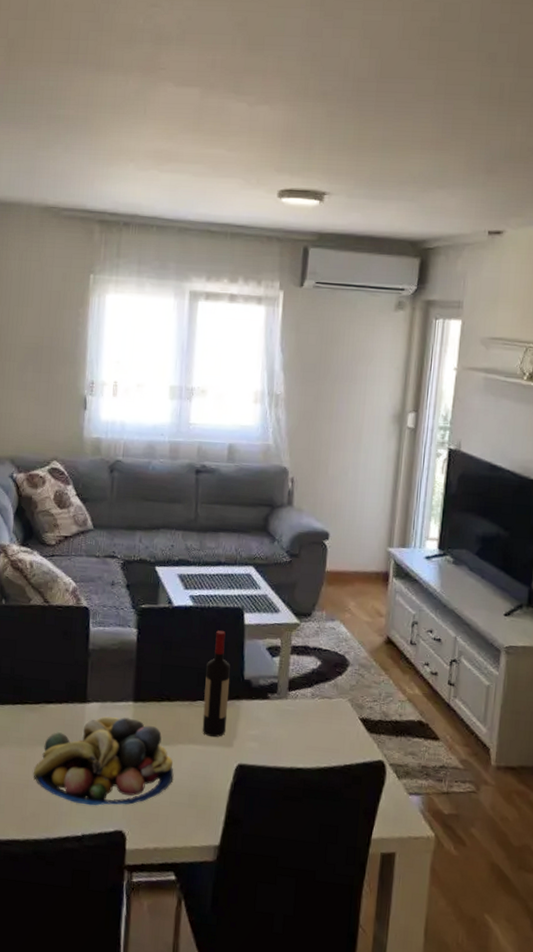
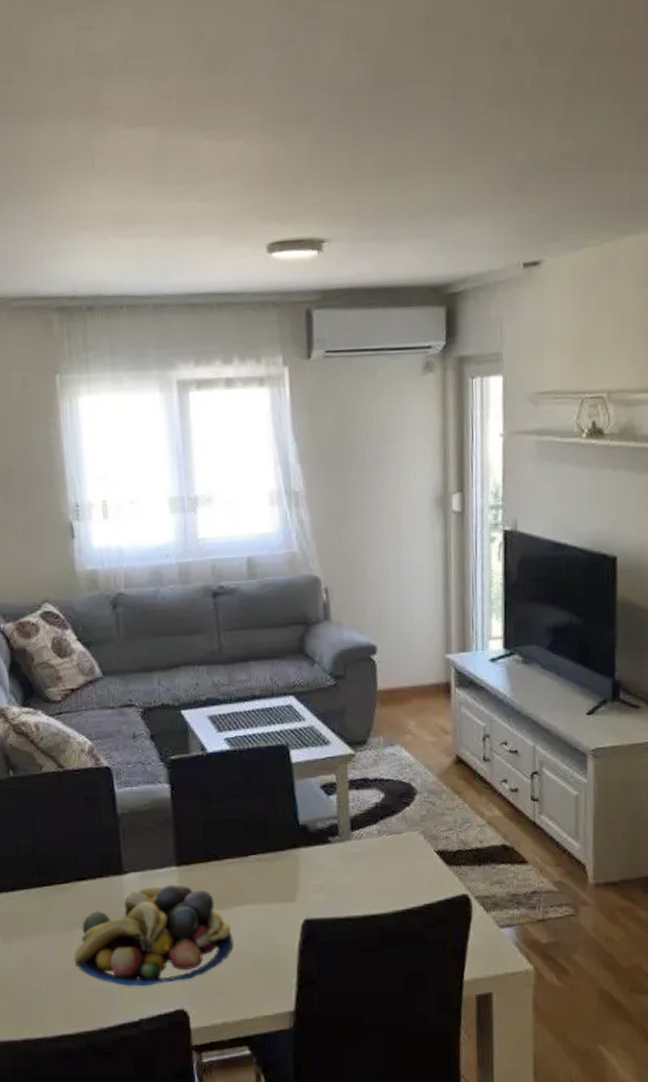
wine bottle: present [202,630,230,738] -> none [254,774,287,894]

